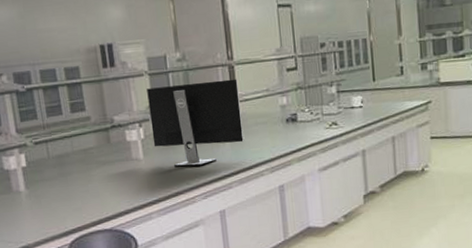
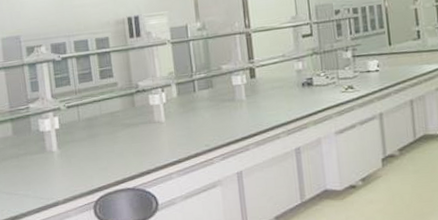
computer monitor: present [147,78,245,167] -> none [169,45,261,130]

